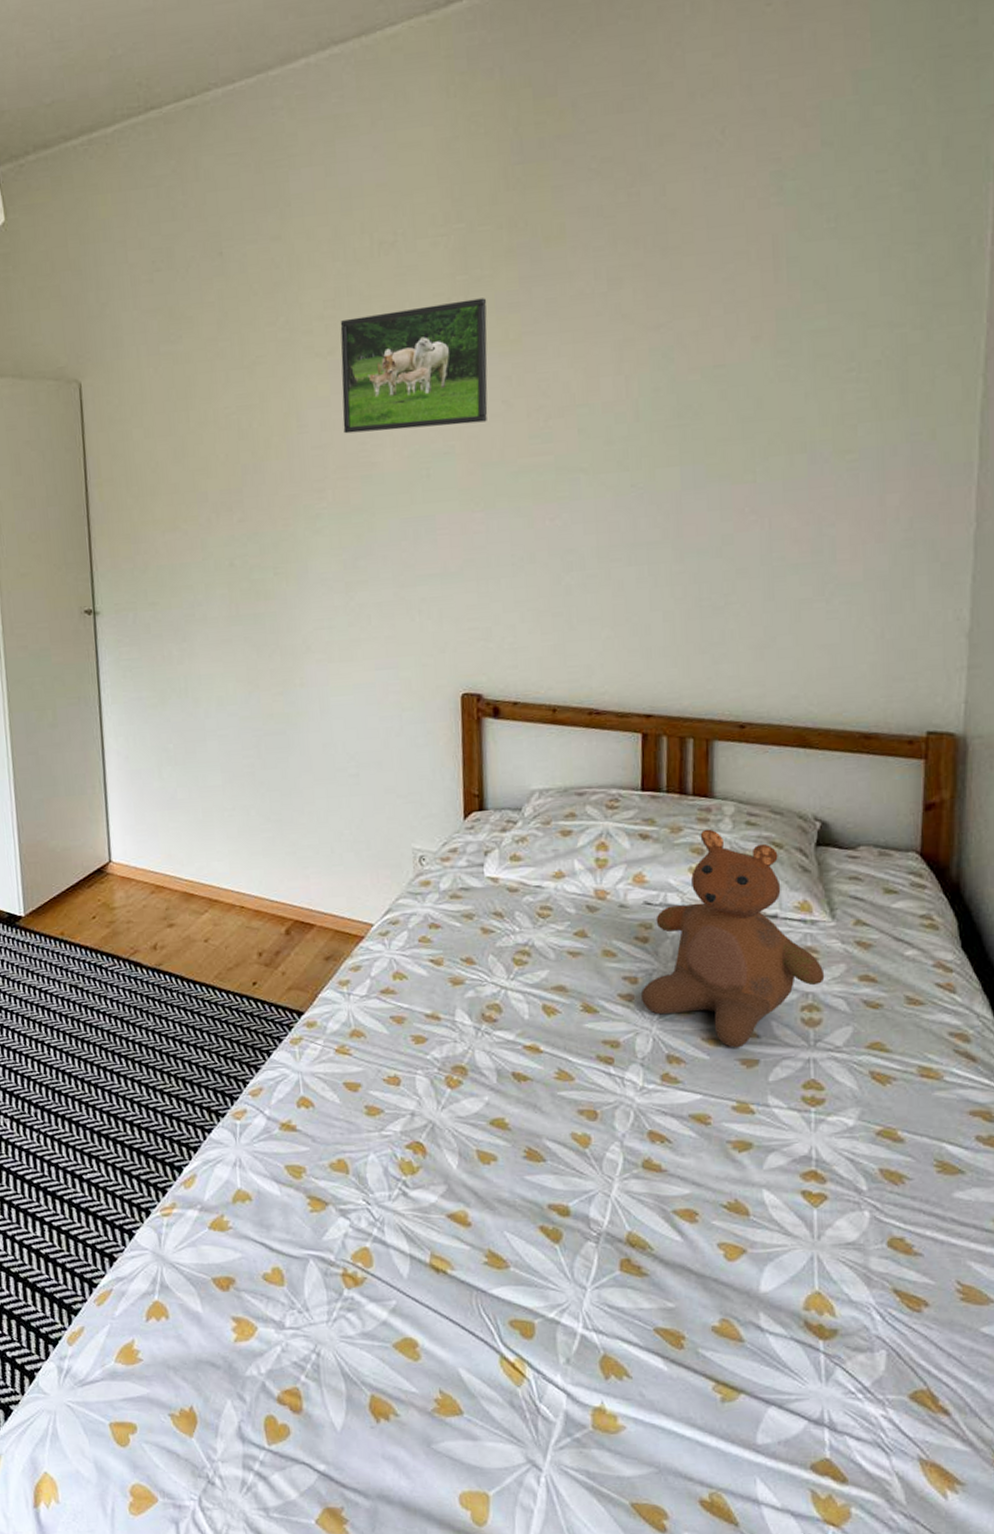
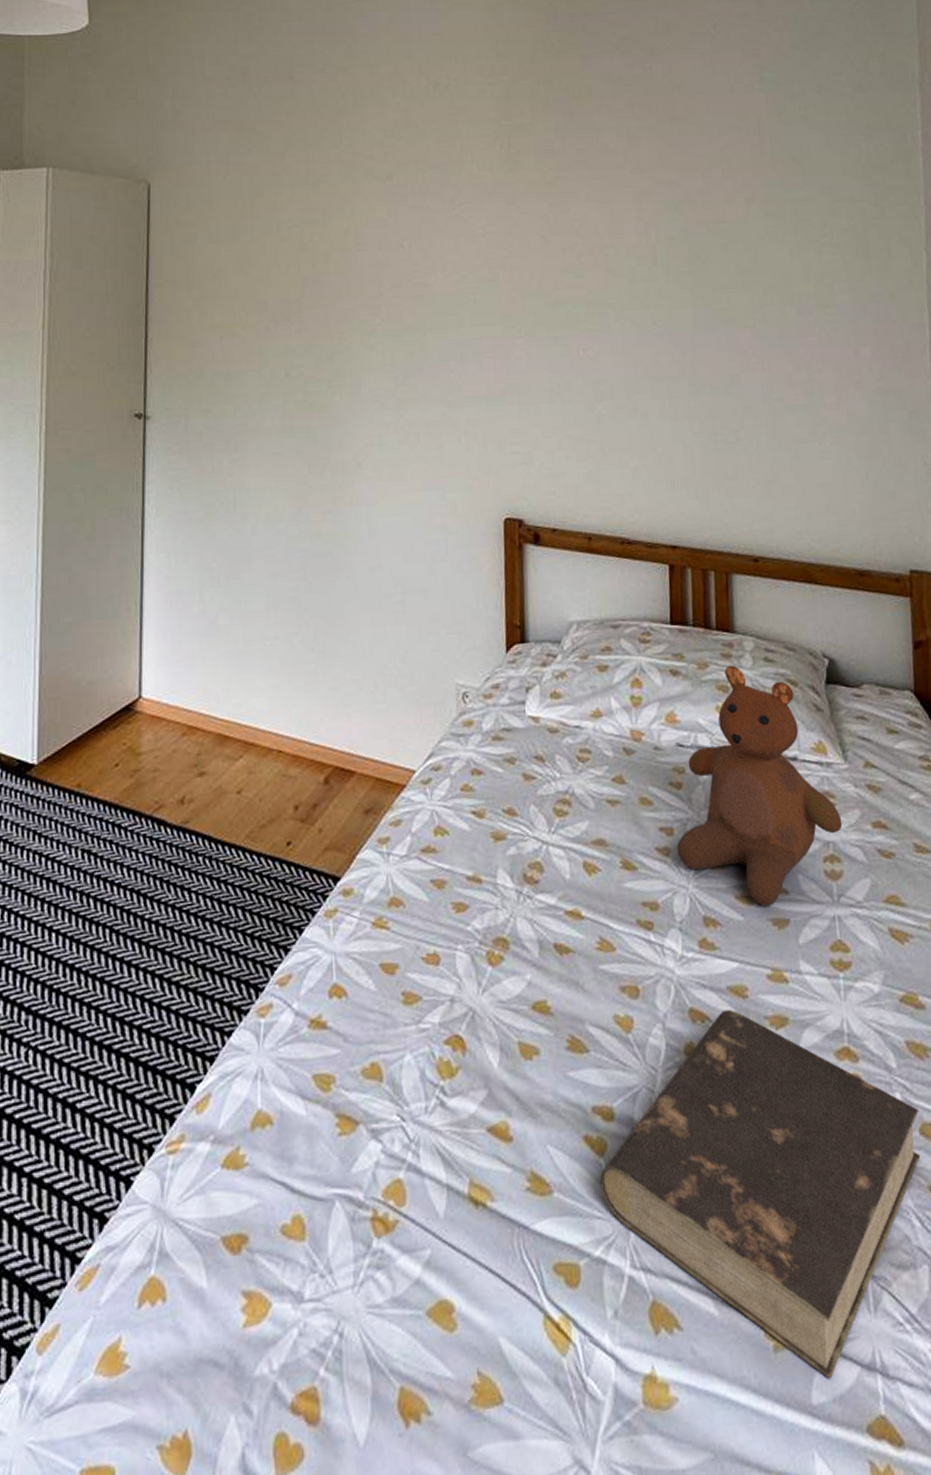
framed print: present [340,298,488,434] -> none [398,142,528,255]
book: none [555,1133,888,1427] -> present [600,1009,921,1380]

